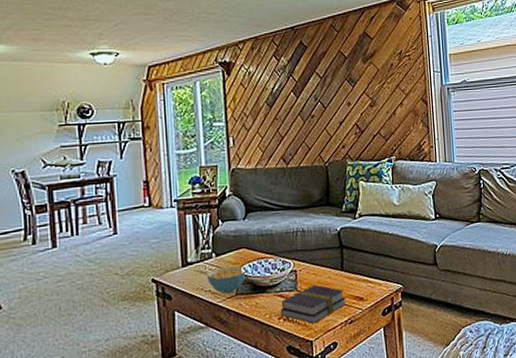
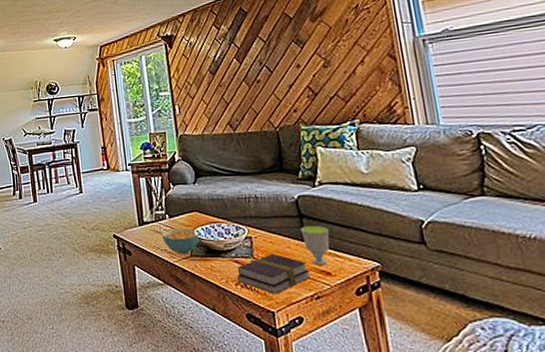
cup: none [340,255,365,292] -> present [300,226,330,265]

